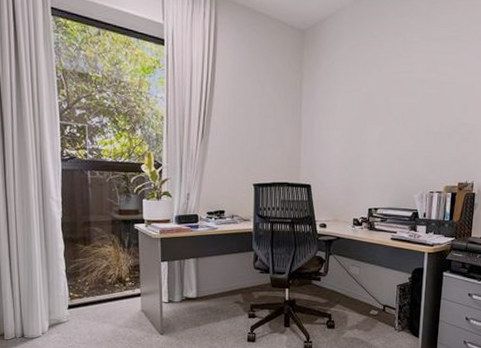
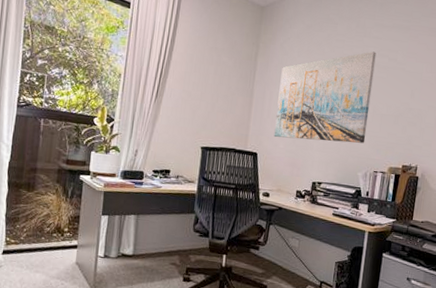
wall art: none [326,67,426,167] -> present [274,51,377,144]

